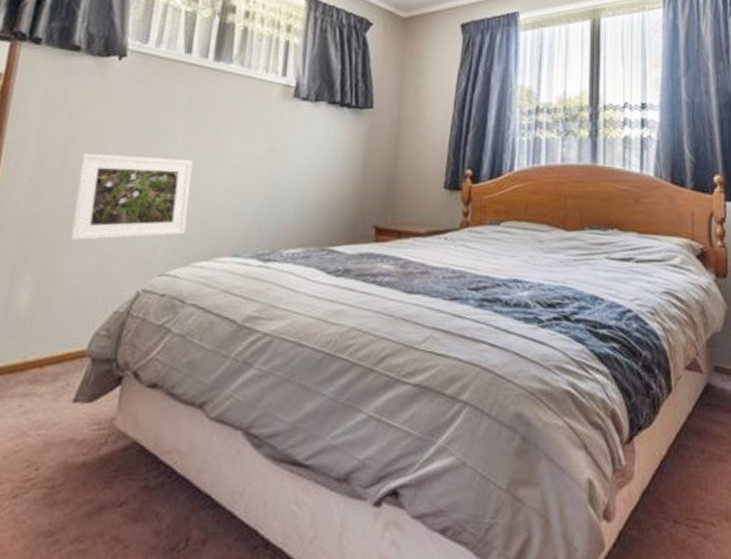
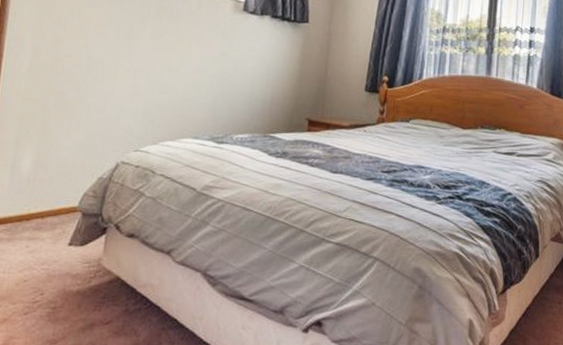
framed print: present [70,153,193,241] -> none [62,50,160,121]

